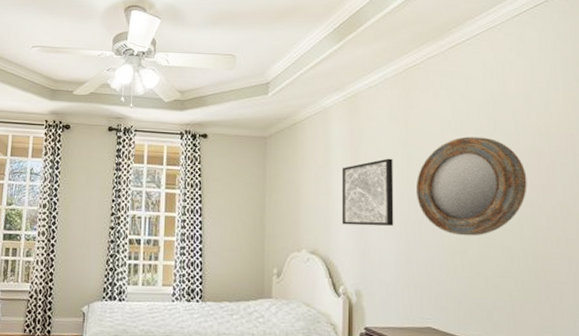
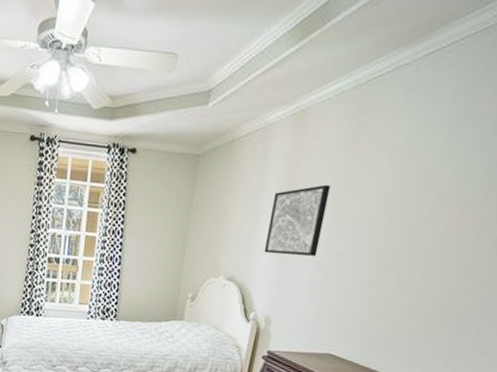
home mirror: present [415,136,527,236] -> none [346,164,468,271]

